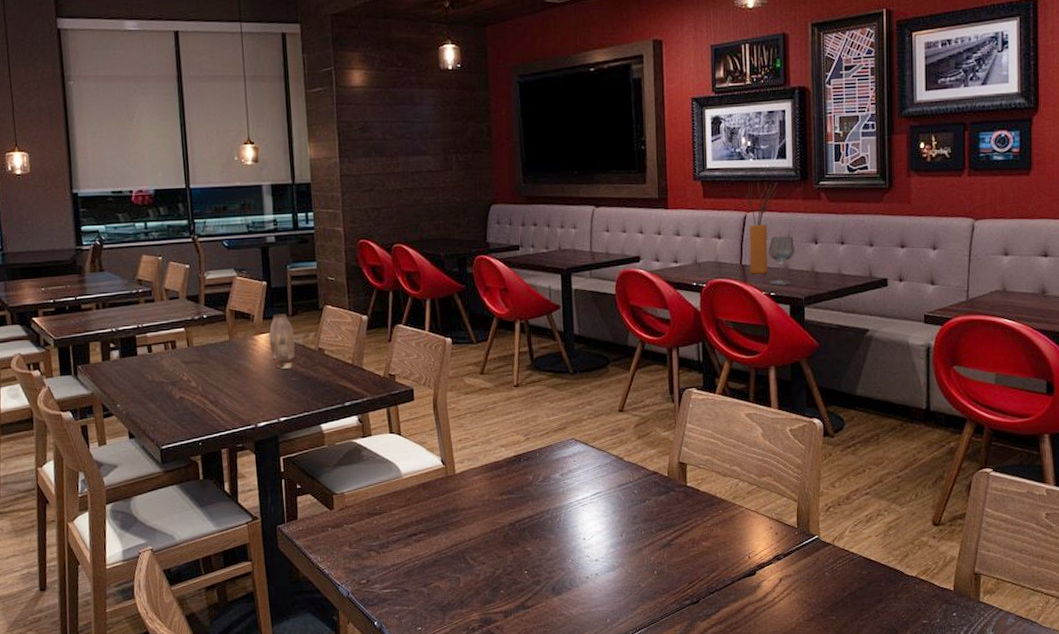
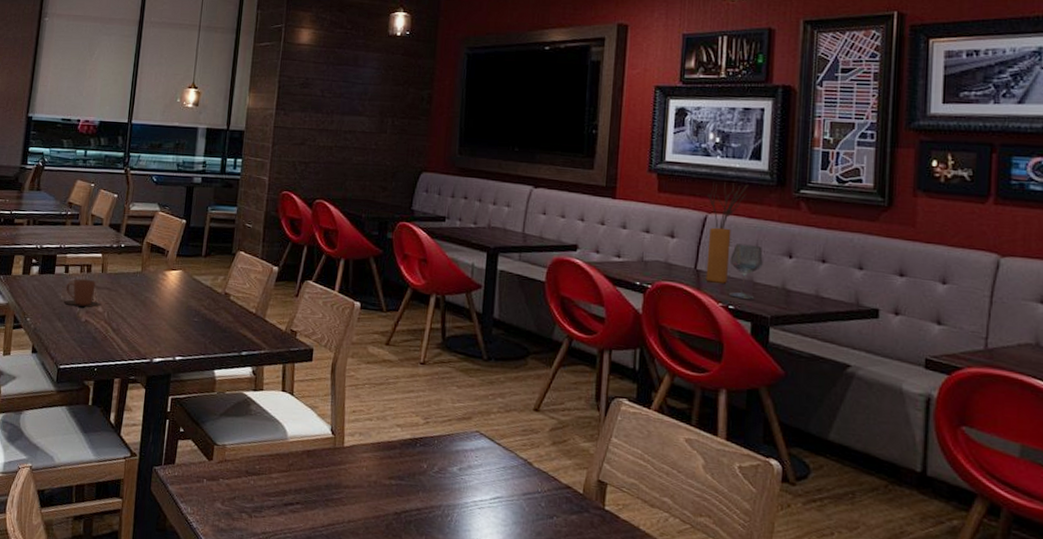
cup: none [152,356,194,385] -> present [64,279,102,308]
vase: present [269,313,295,369] -> none [178,252,204,308]

